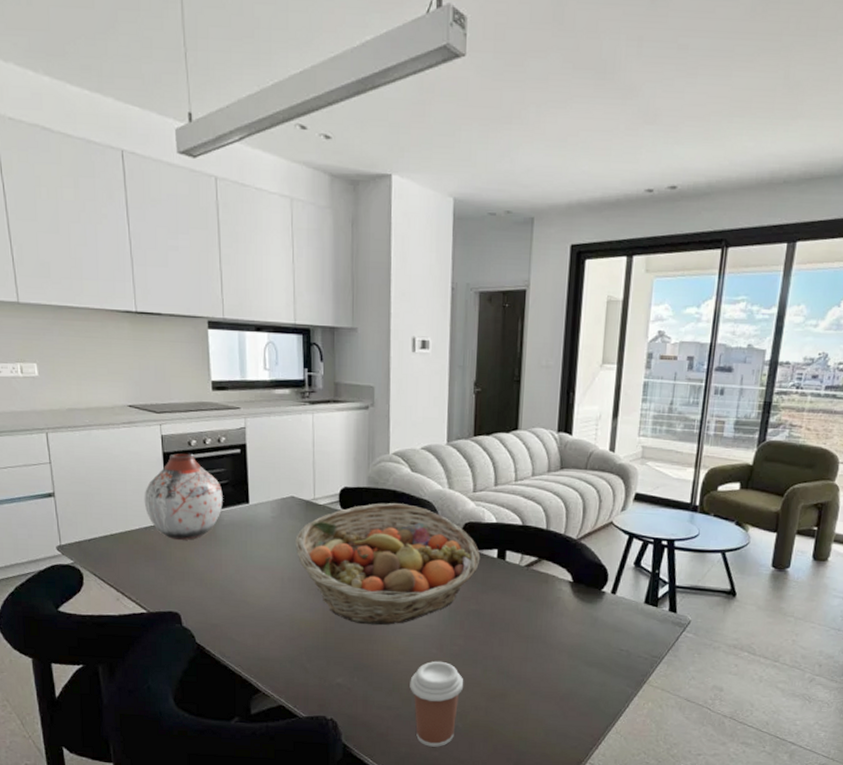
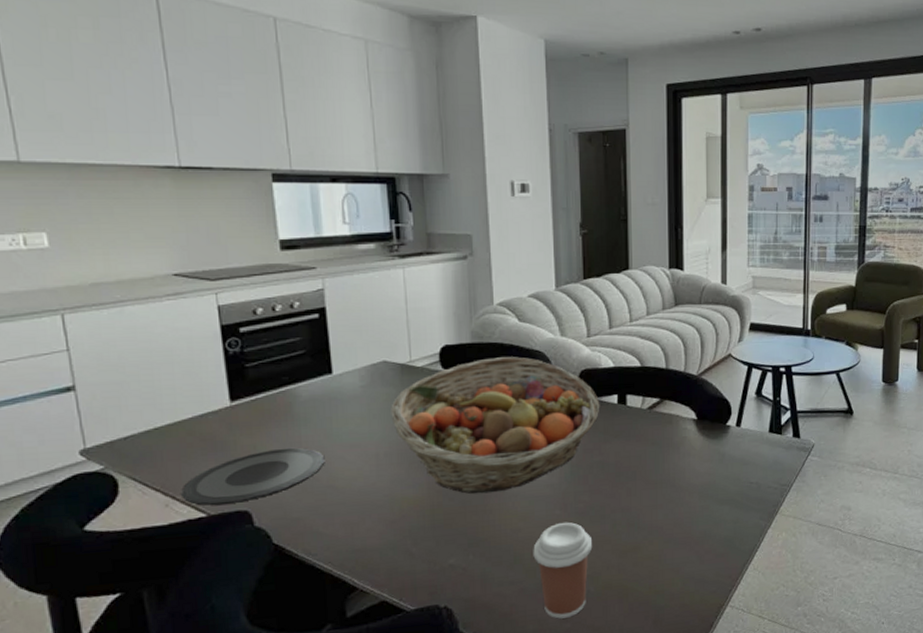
plate: none [129,563,240,605] -> present [181,447,325,506]
vase: present [144,453,223,540] -> none [197,323,300,425]

